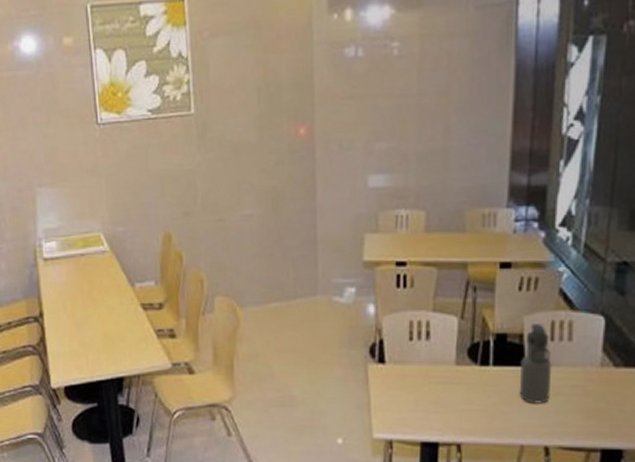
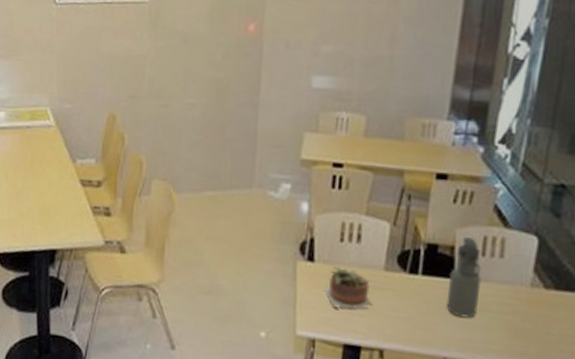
succulent plant: none [398,365,445,407] -> present [325,266,371,310]

